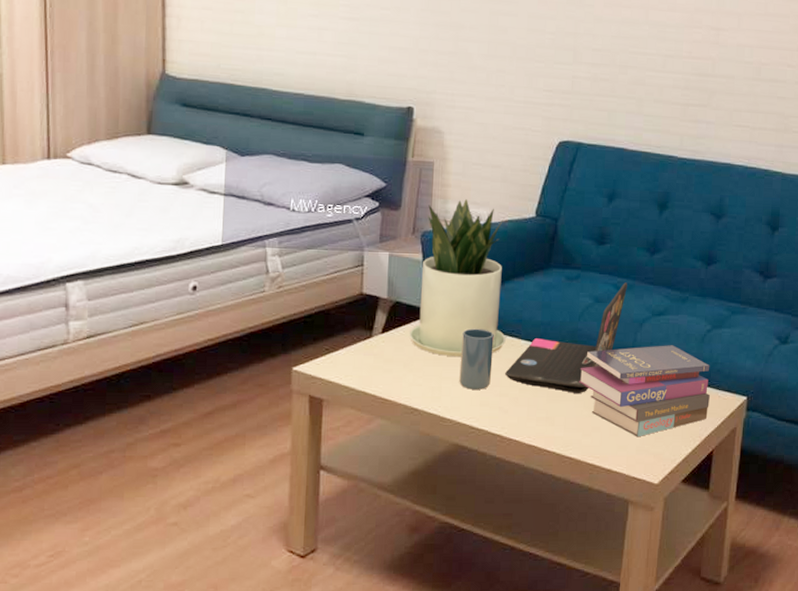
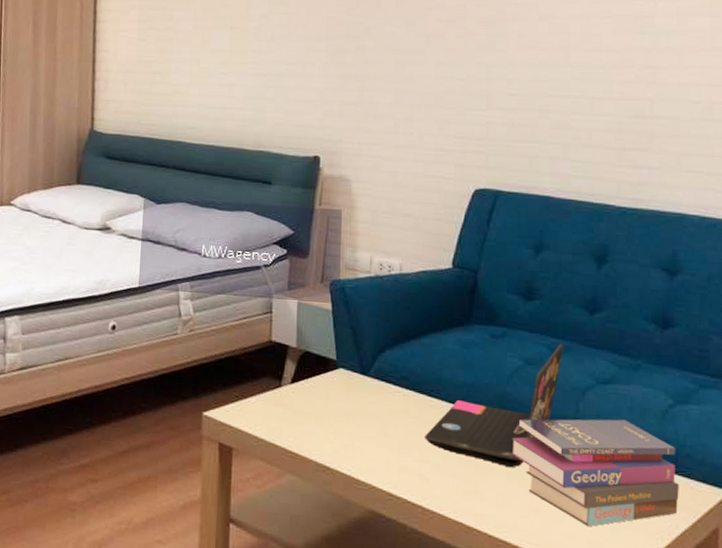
planter: present [410,199,506,357] -> none [320,248,424,415]
mug: present [459,328,494,390] -> none [374,384,411,453]

